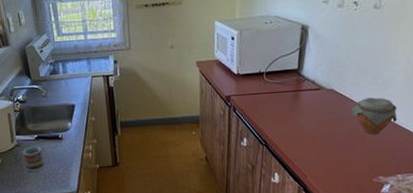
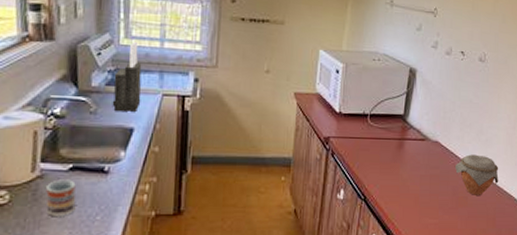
knife block: none [54,37,77,93] -> present [112,41,142,112]

